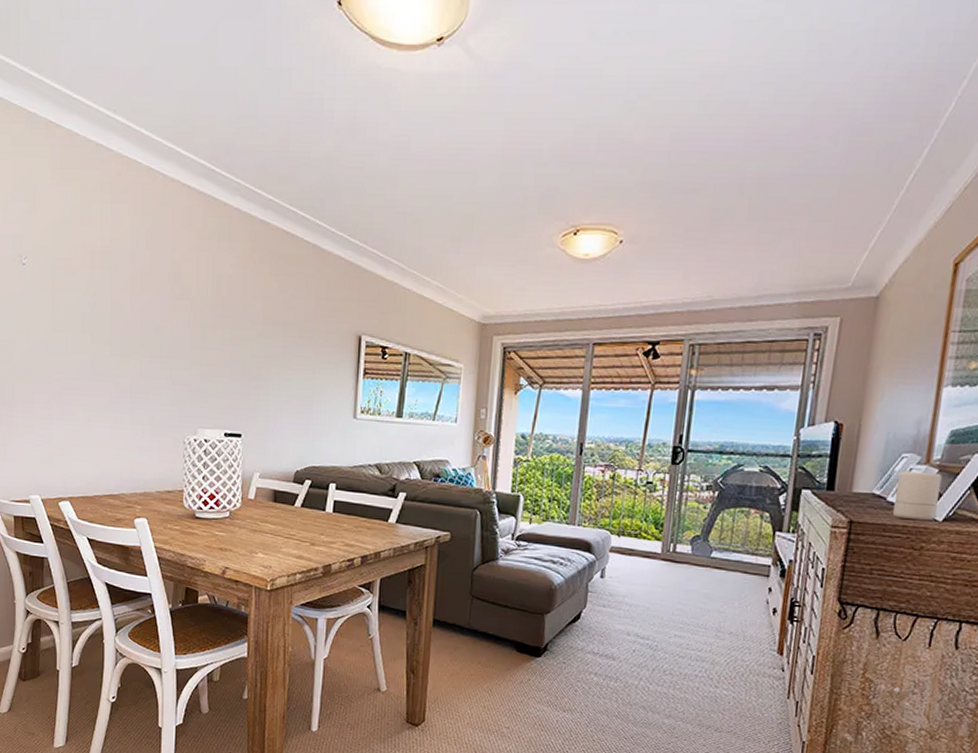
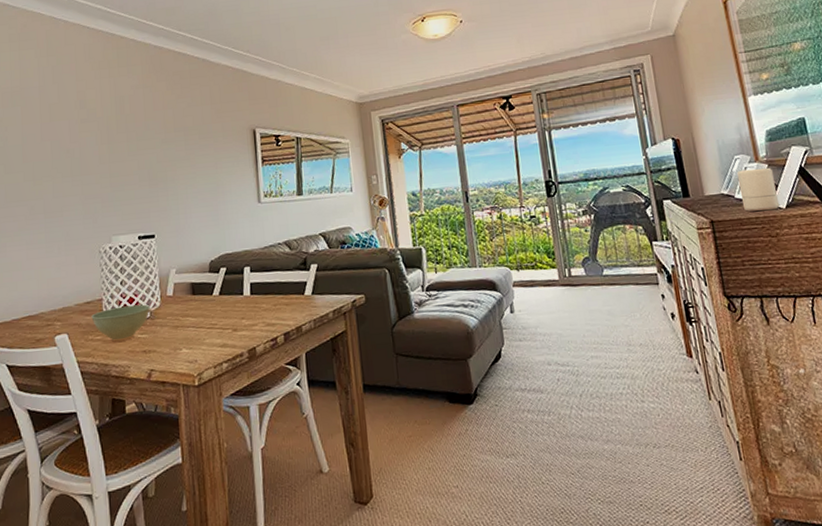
bowl: none [171,501,230,536] -> present [91,304,150,342]

